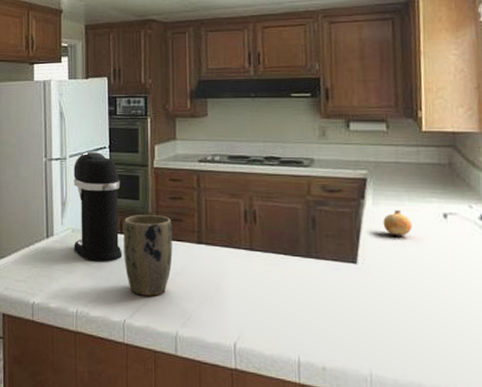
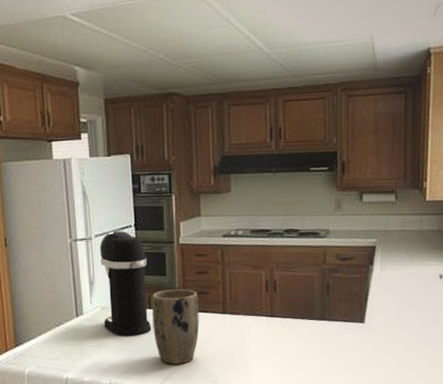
fruit: present [383,210,413,236] -> none [388,274,413,297]

